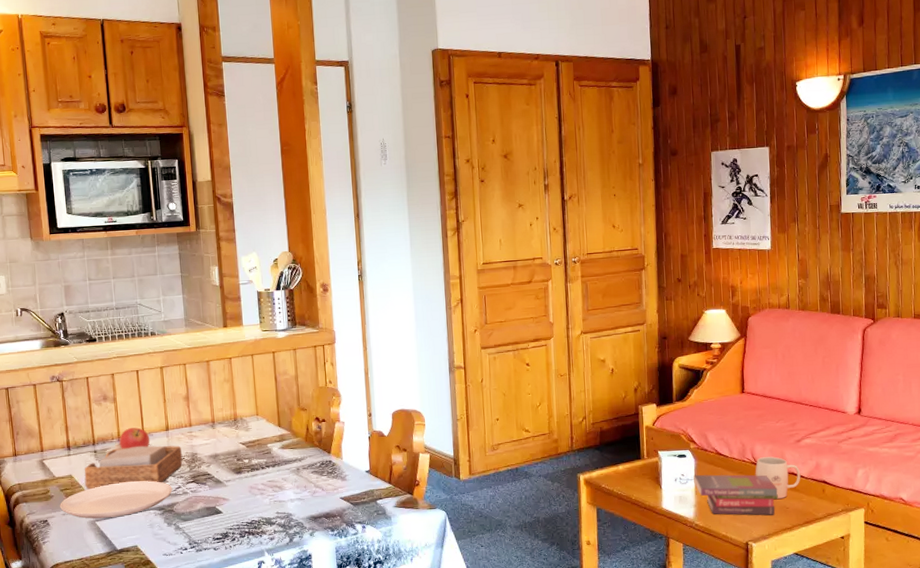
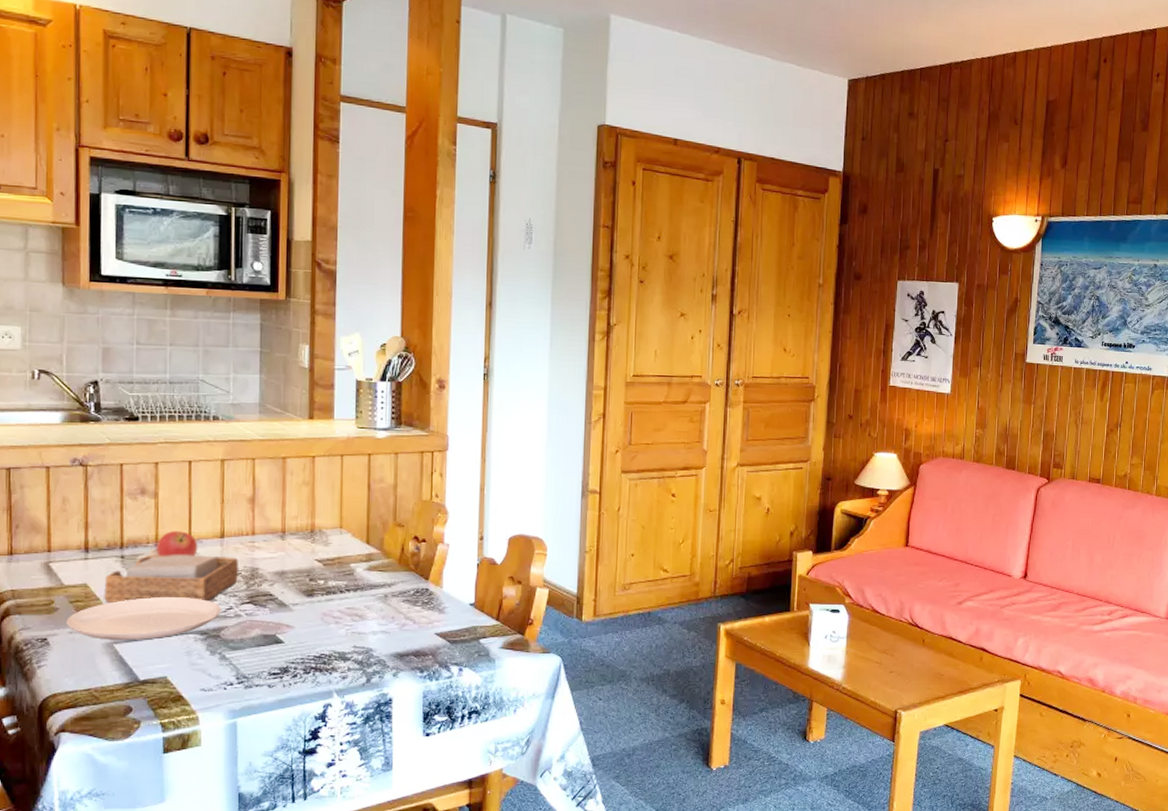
books: present [694,474,778,516] -> none [845,632,934,682]
mug: present [755,456,801,499] -> none [911,618,959,664]

